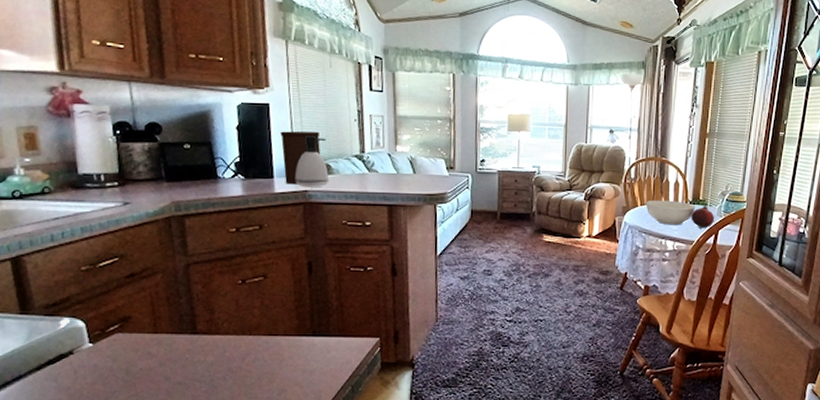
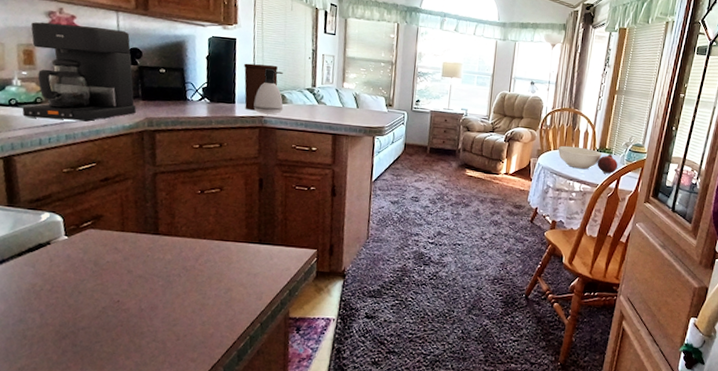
coffee maker: none [28,99,161,211] -> present [22,22,137,121]

